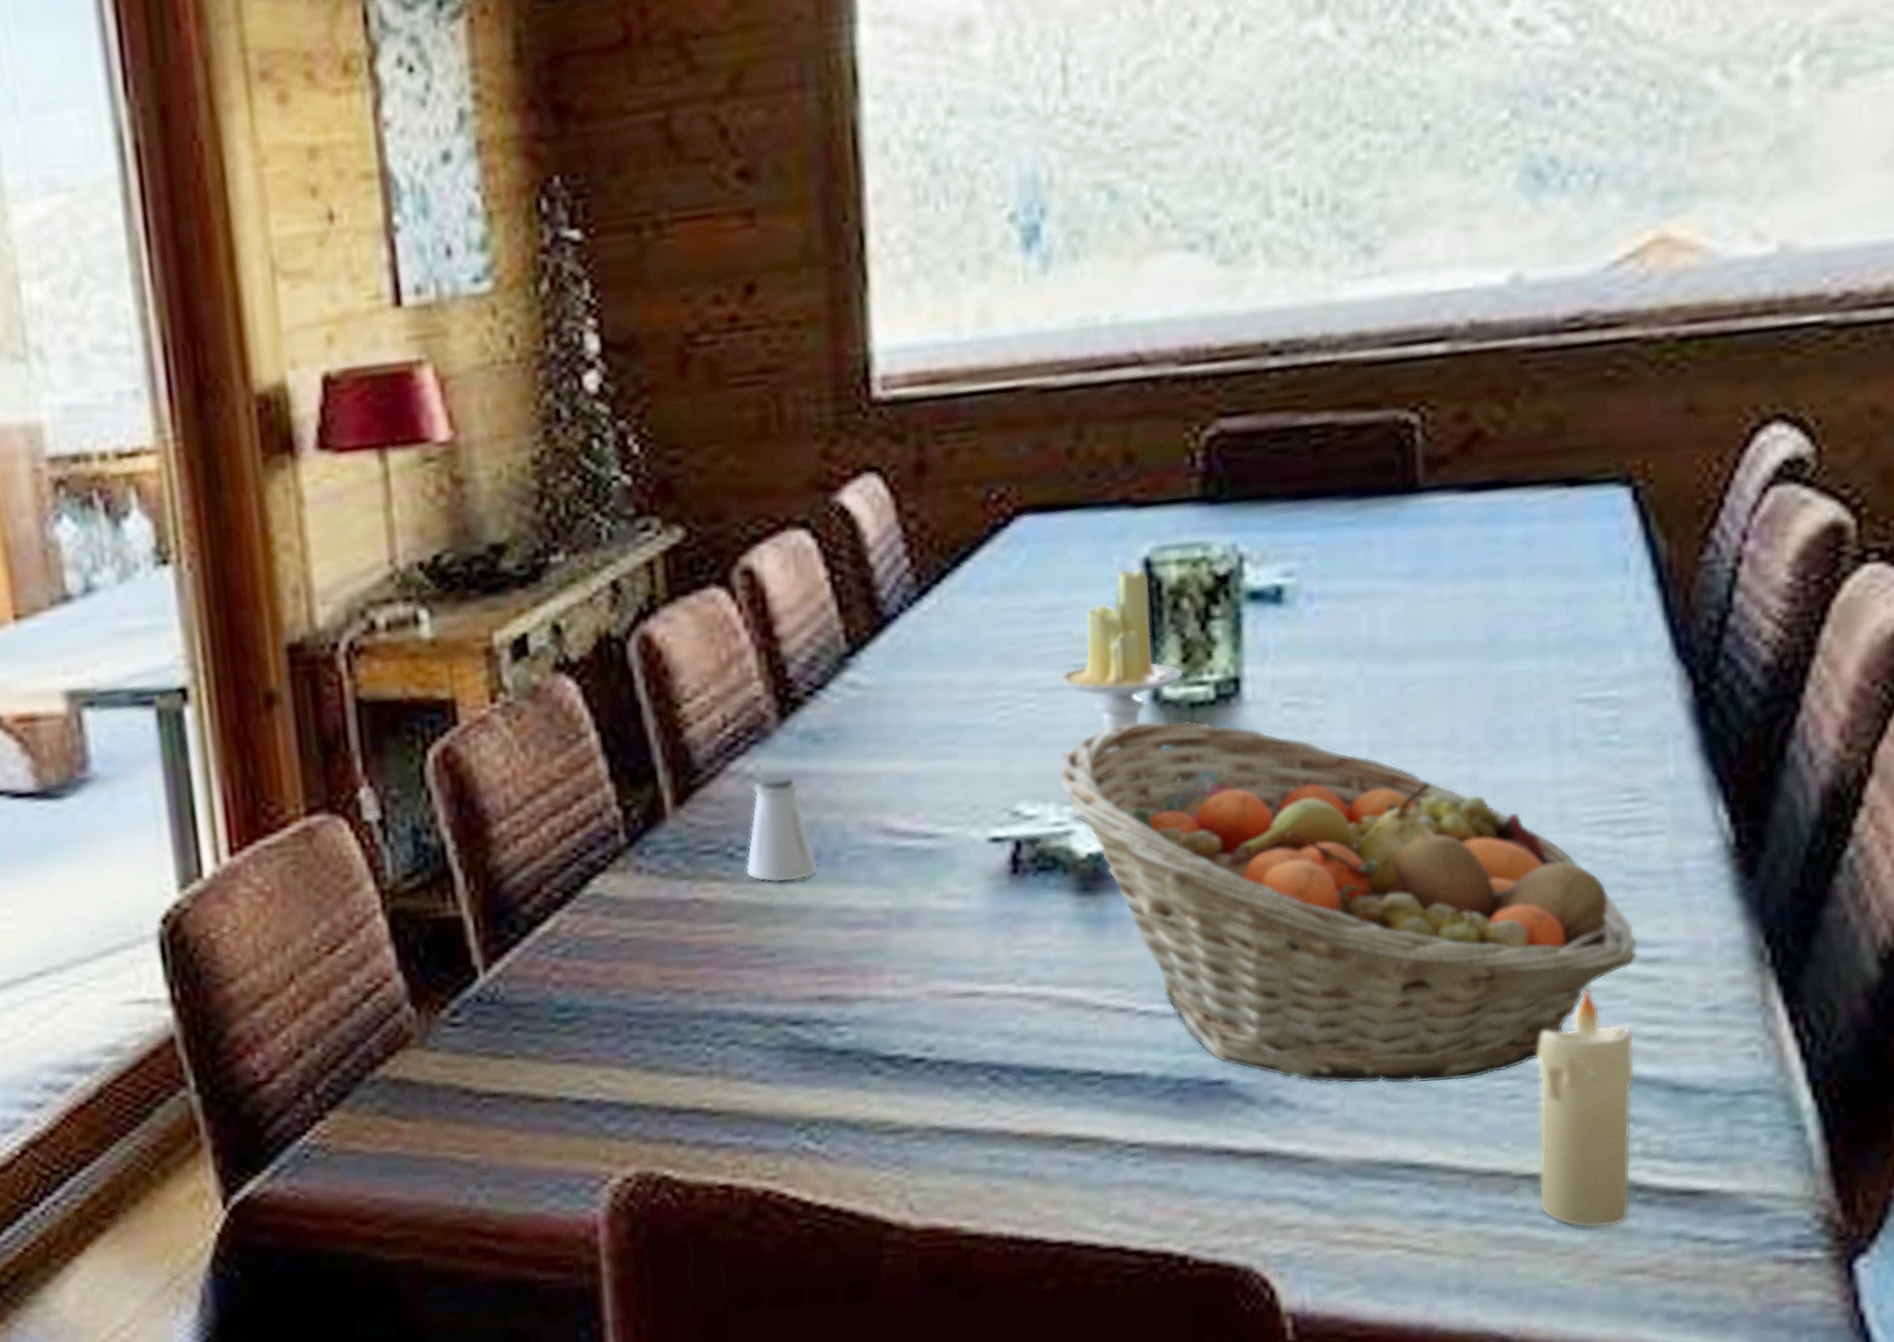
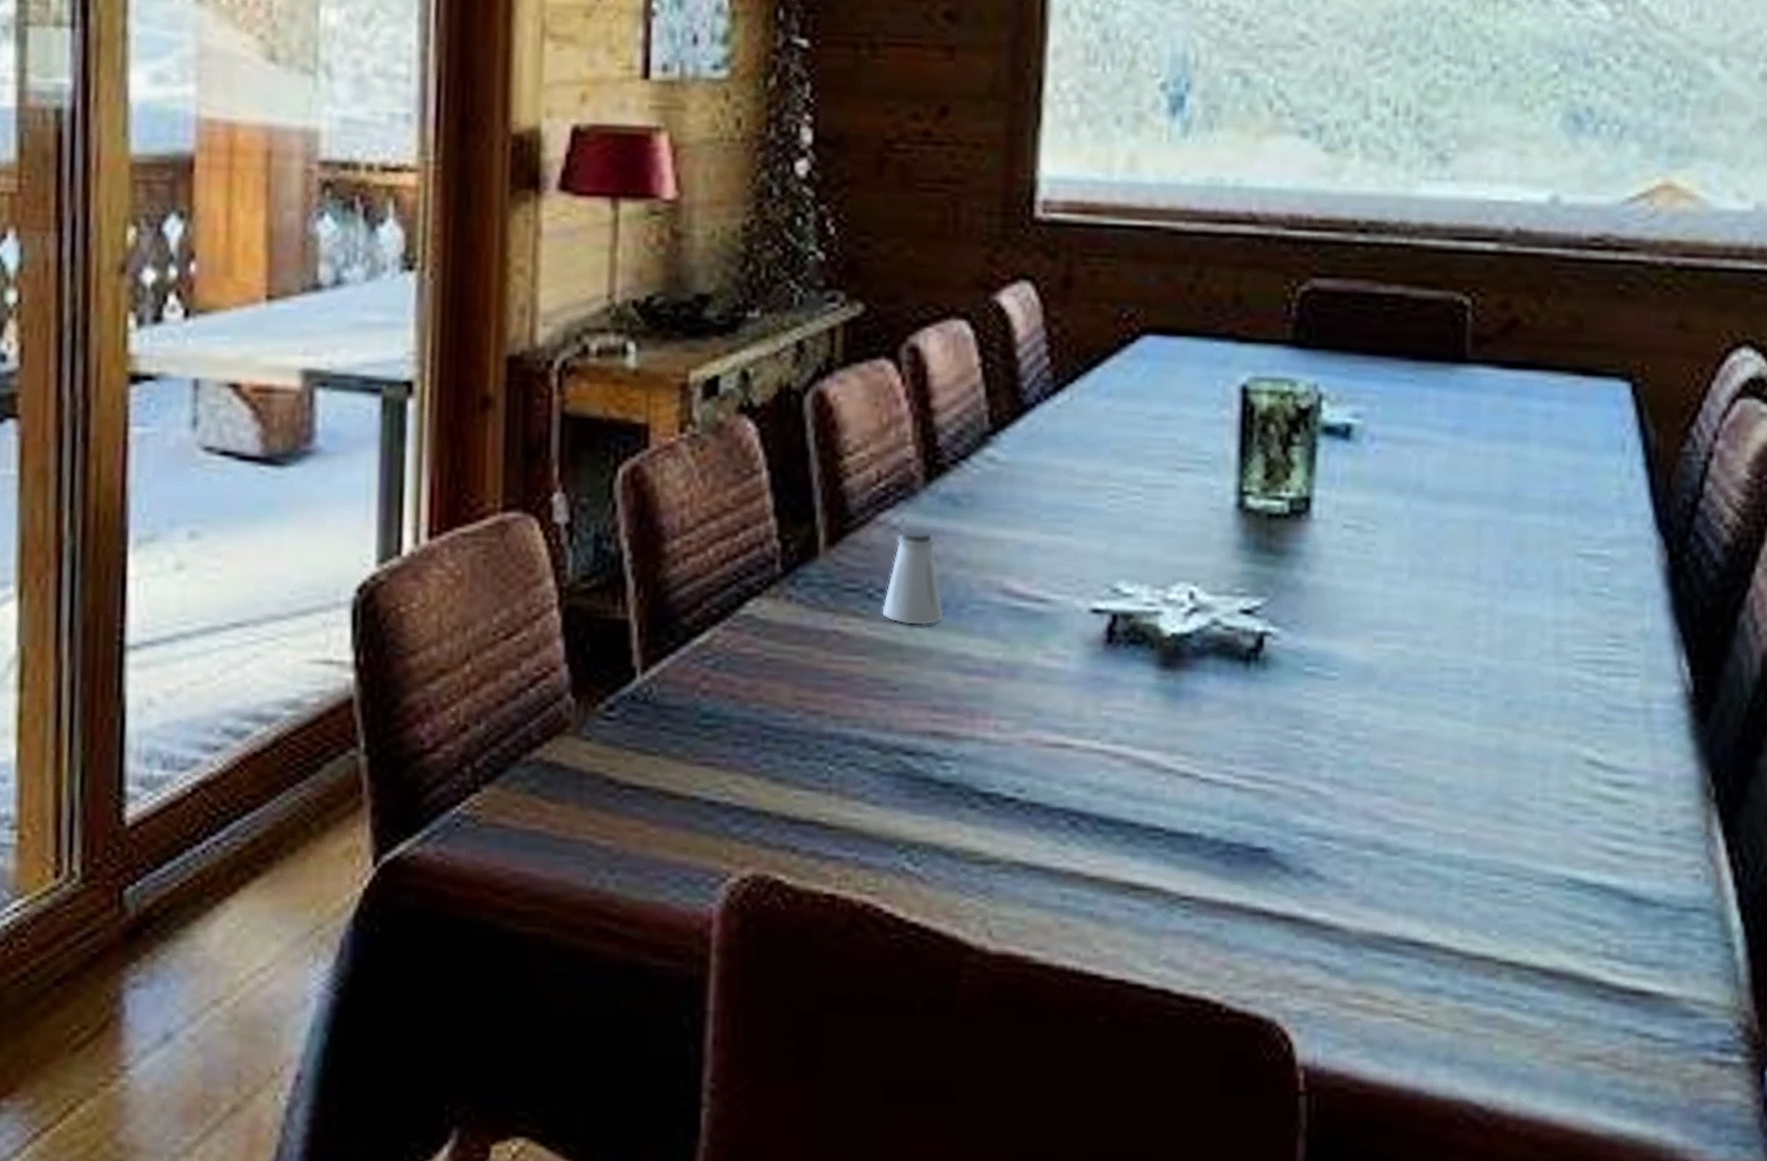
candle: present [1056,568,1184,783] -> none [1160,393,1265,573]
fruit basket: present [1059,721,1637,1084] -> none [1155,525,1611,871]
candle: present [1537,987,1635,1229] -> none [1516,802,1602,1017]

